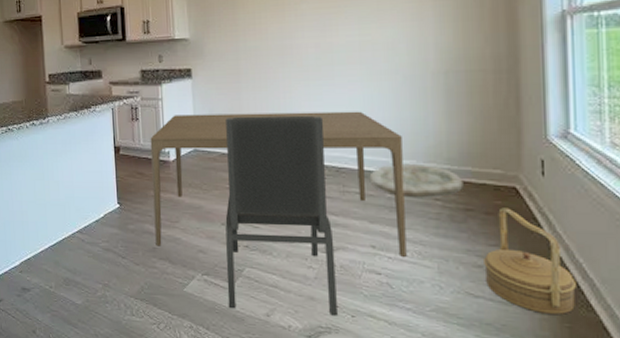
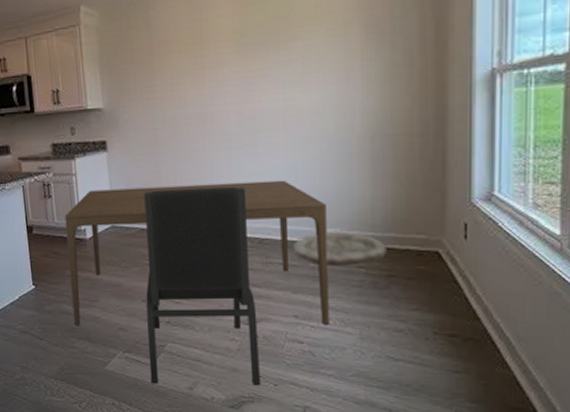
basket: present [484,207,576,316] -> none [405,272,493,374]

